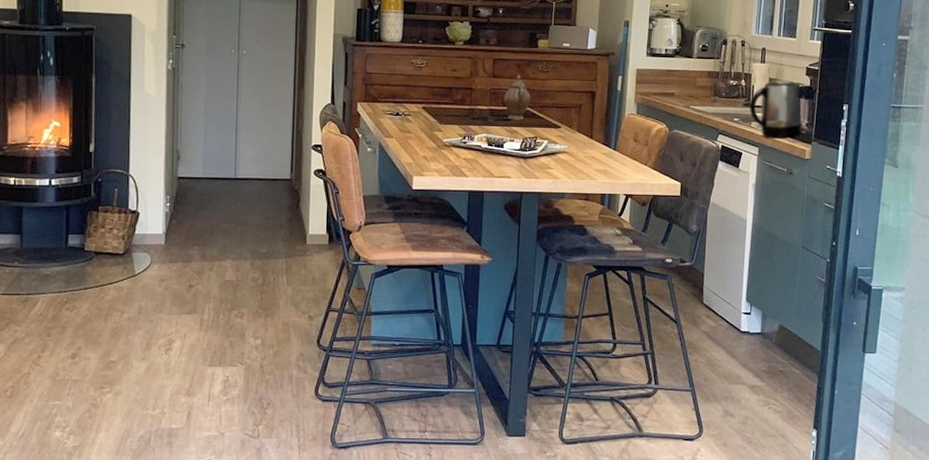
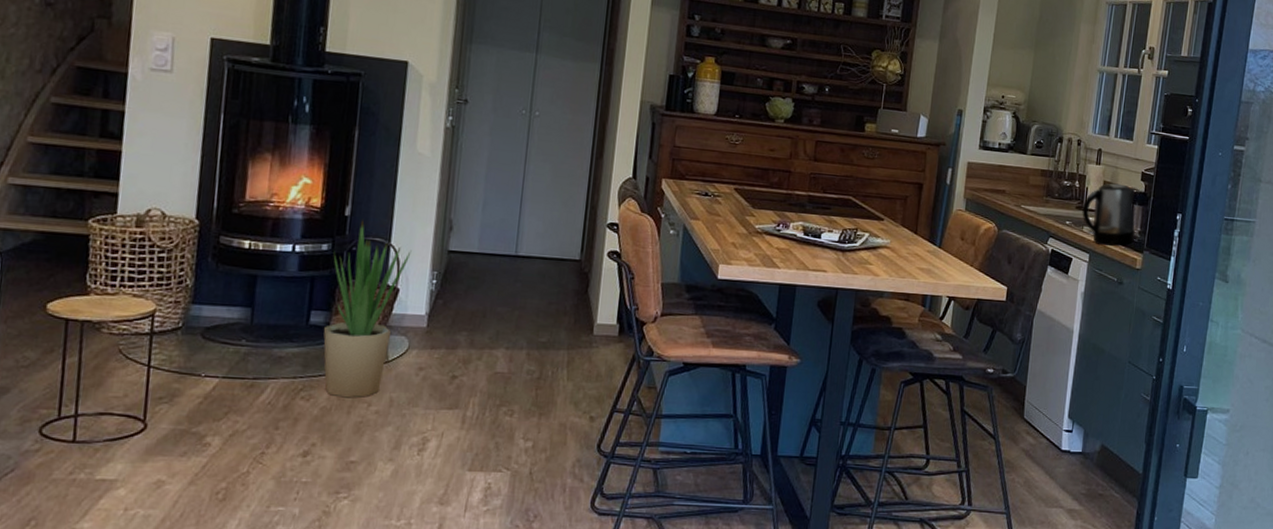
potted plant: none [79,154,147,308] -> present [323,219,412,398]
teapot: present [503,74,531,121] -> none [824,159,854,211]

